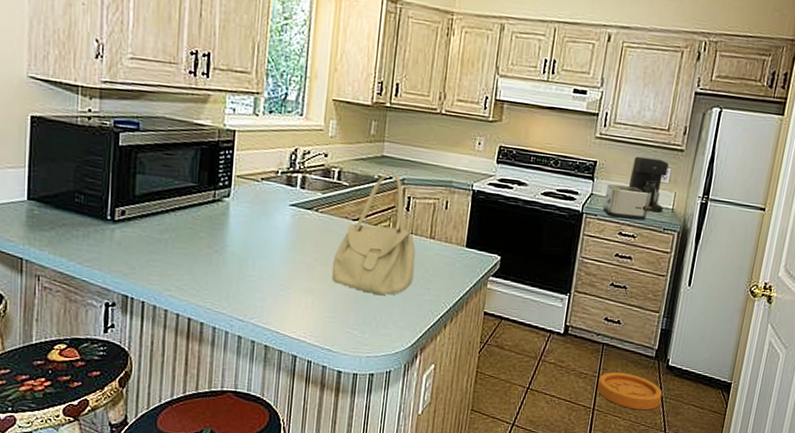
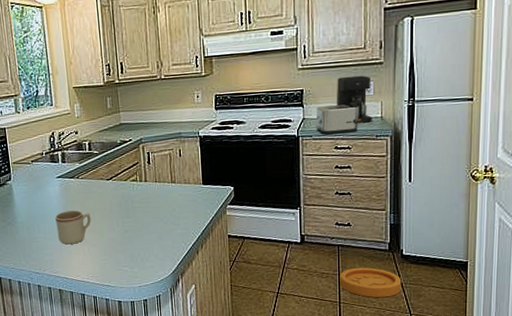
mug: none [276,248,324,292] -> present [55,210,91,245]
handbag: present [331,172,416,295] -> none [98,136,164,236]

